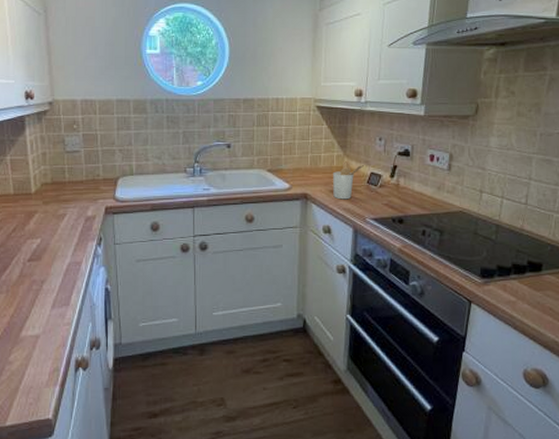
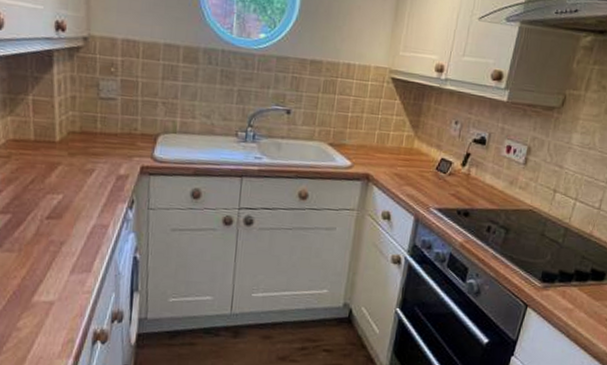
utensil holder: present [333,160,365,200] -> none [397,142,436,185]

